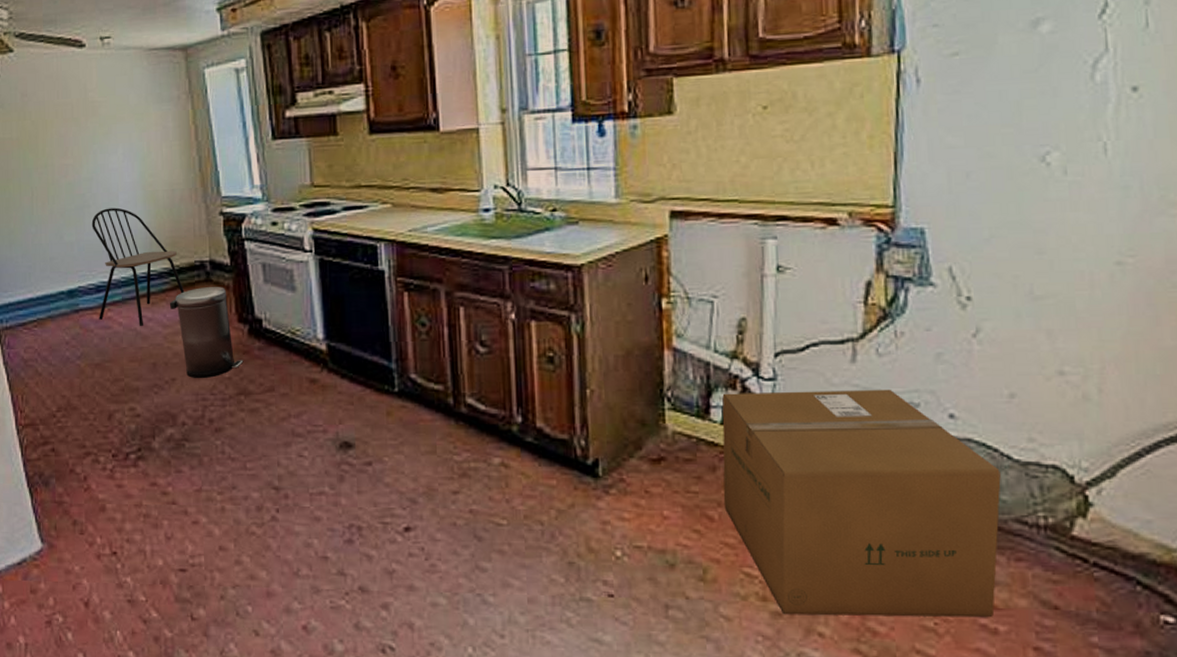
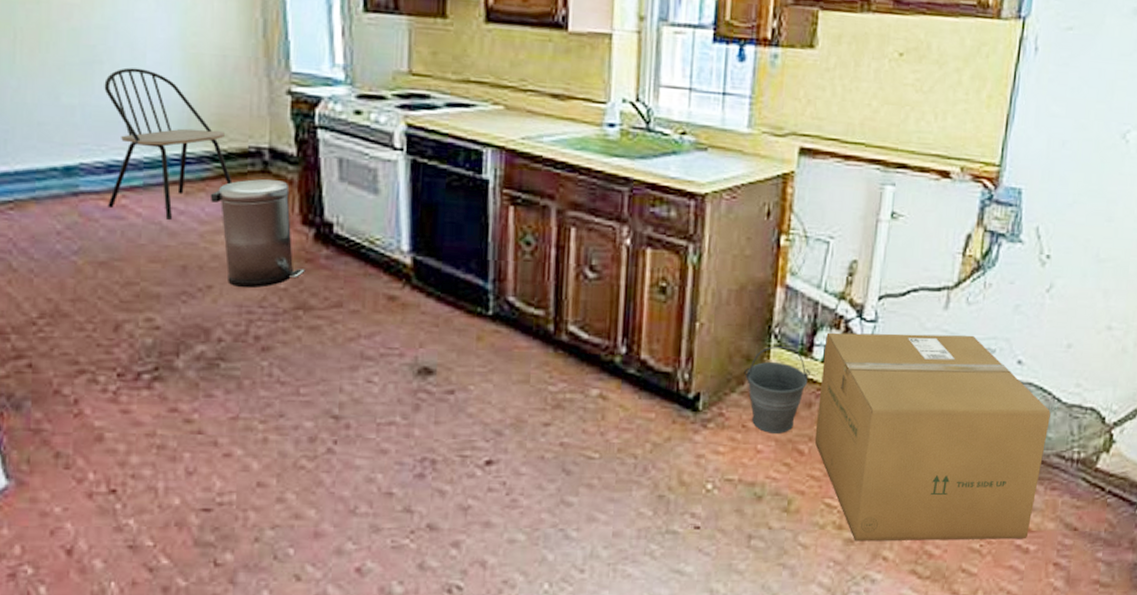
bucket: none [640,408,710,499] -> present [743,345,810,433]

